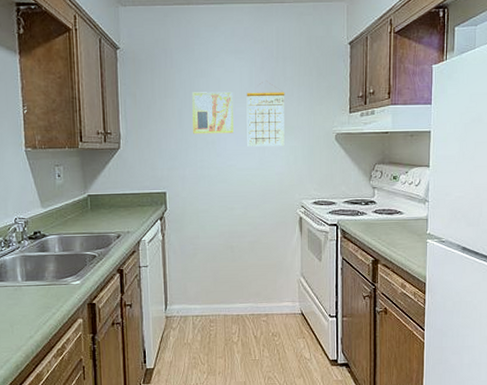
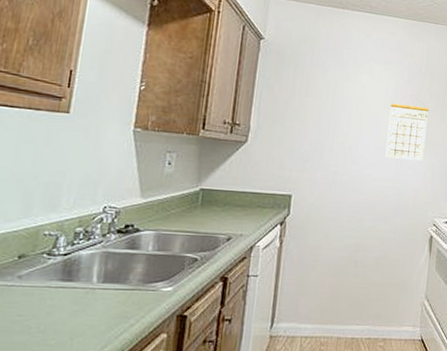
wall art: present [192,91,233,134] -> none [330,94,377,142]

